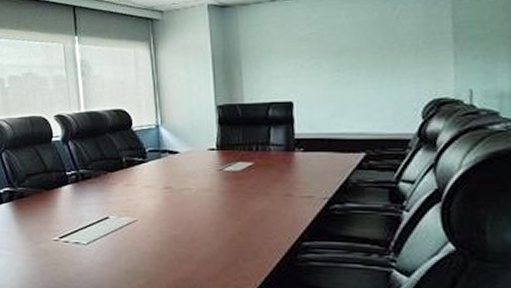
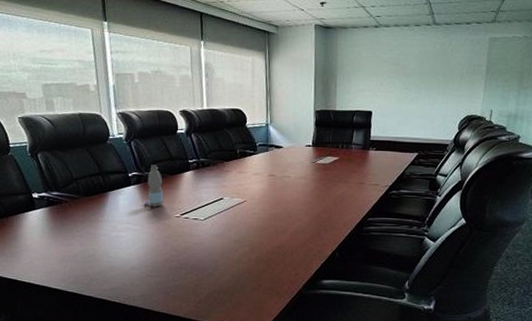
water bottle: none [17,179,39,229] -> present [144,165,164,207]

